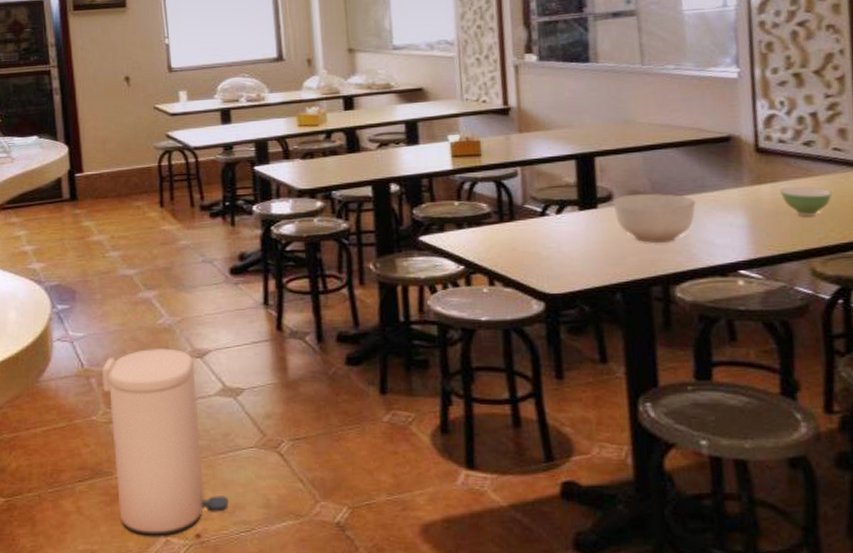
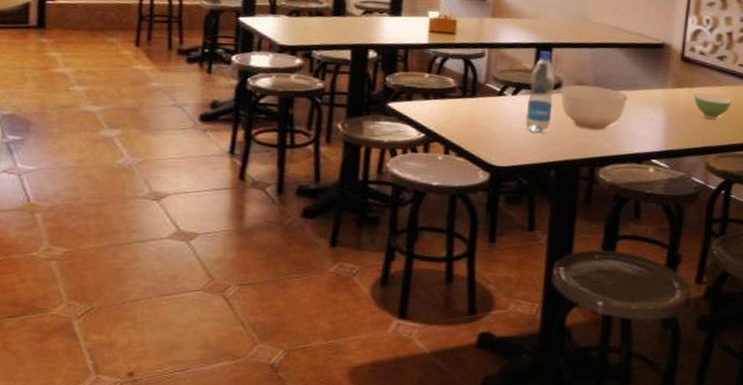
pedal bin: present [102,347,229,537] -> none [48,187,167,375]
bottle: none [574,161,607,253] -> present [525,51,556,134]

